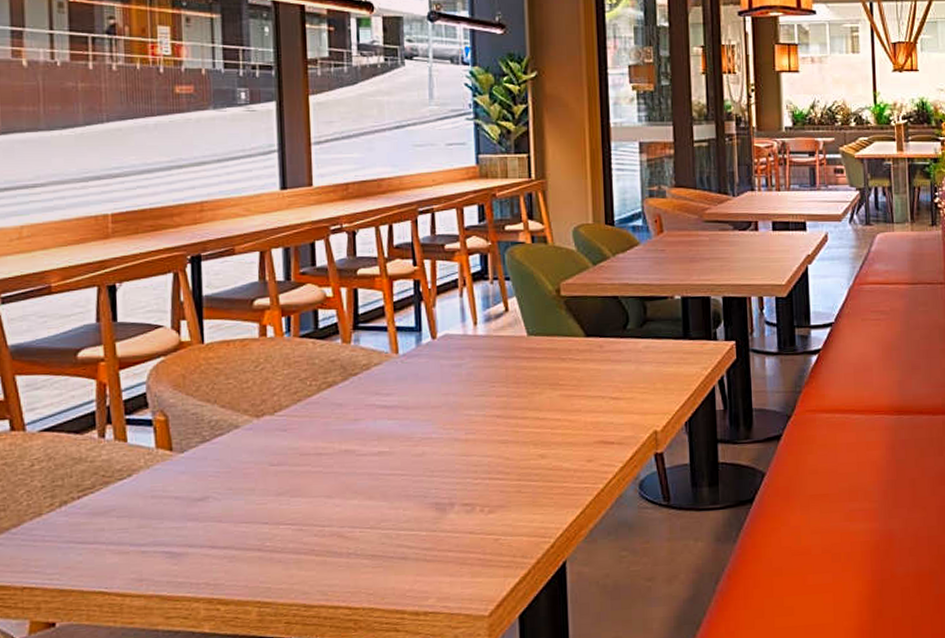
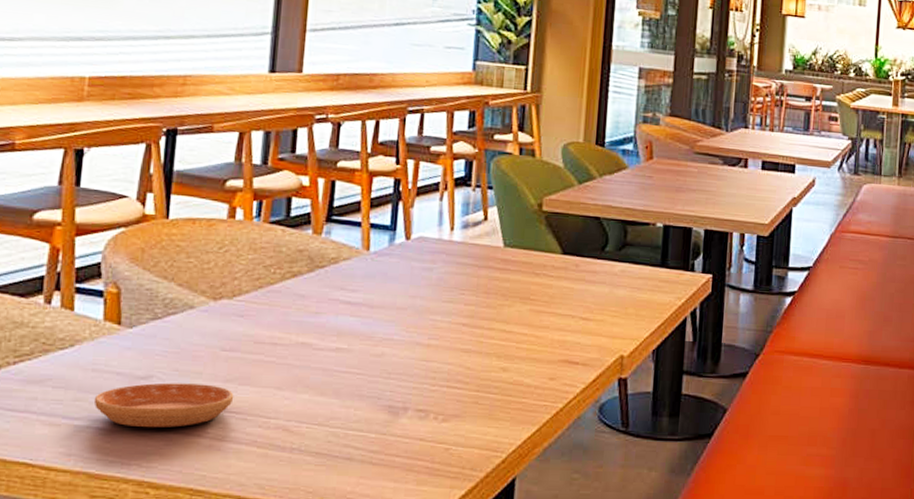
saucer: none [156,499,288,548] -> present [93,382,234,428]

